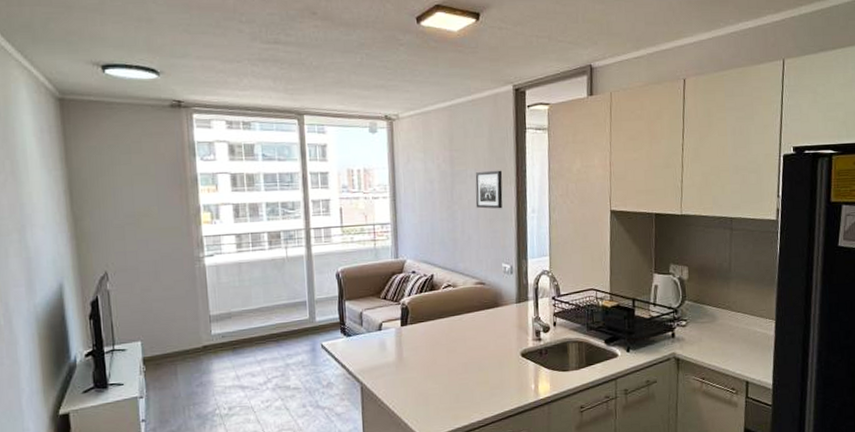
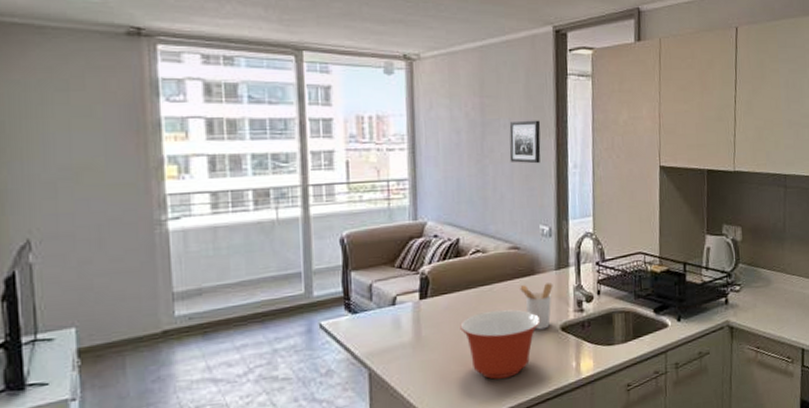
mixing bowl: none [435,337,504,397] -> present [460,309,541,380]
utensil holder: none [484,314,514,356] -> present [518,282,553,330]

